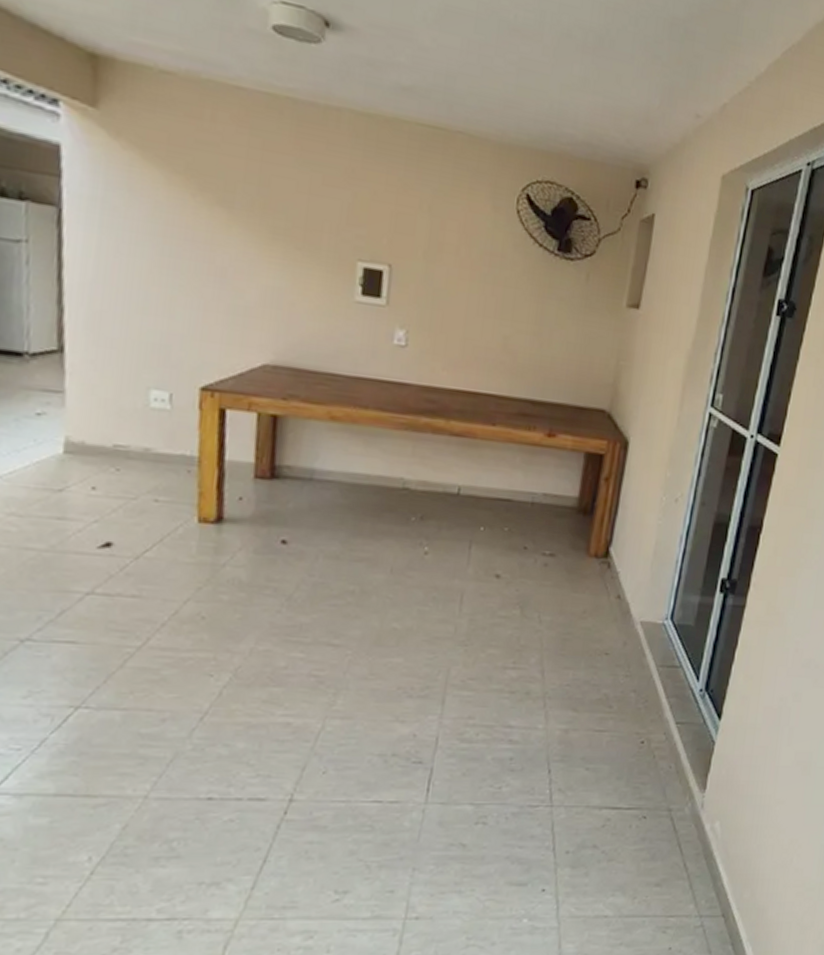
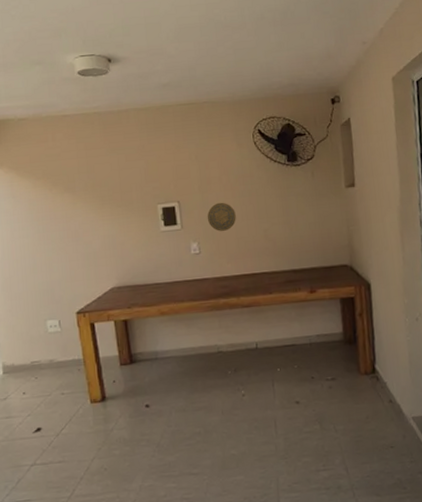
decorative plate: none [426,281,470,324] -> present [207,202,236,231]

